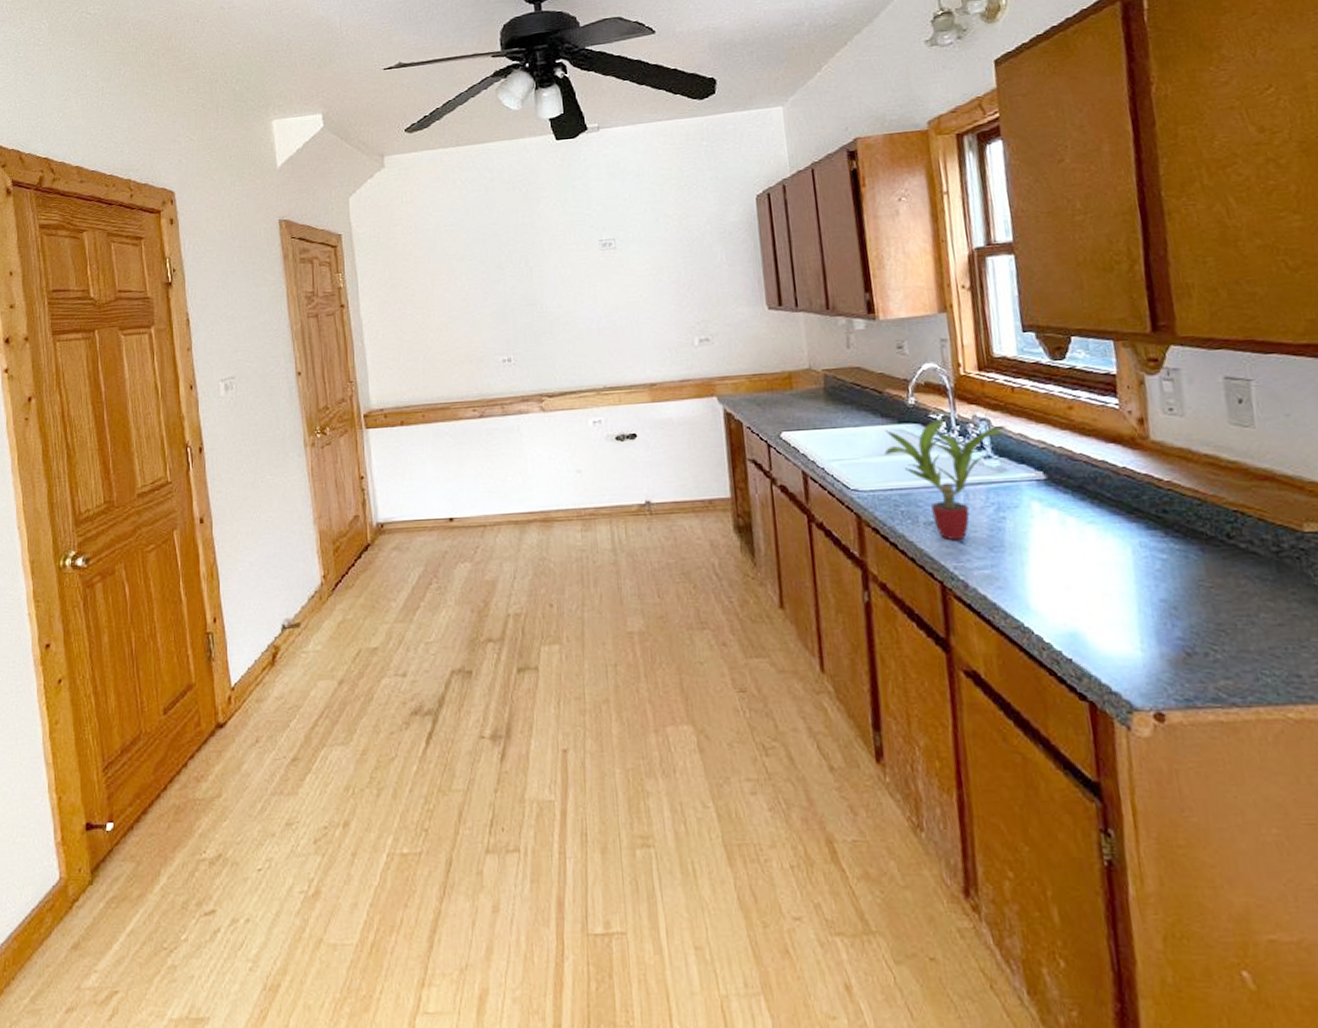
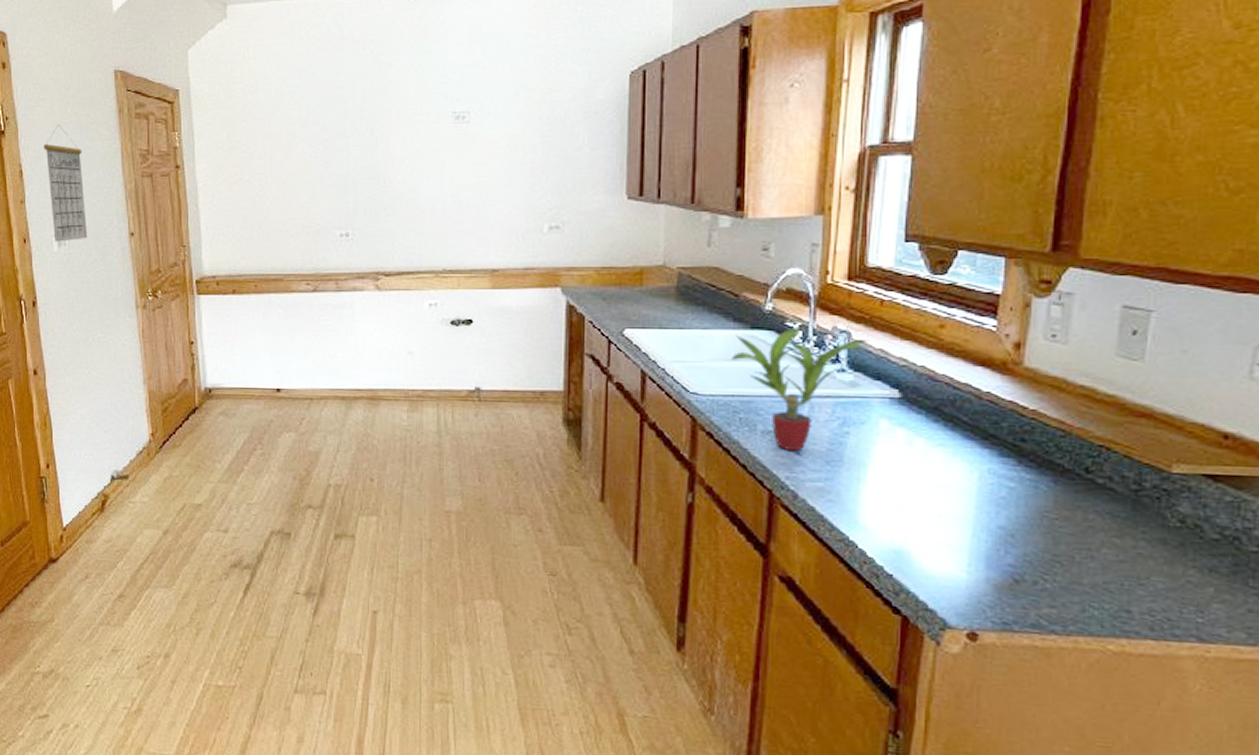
calendar: none [211,273,255,386] -> present [44,125,88,242]

